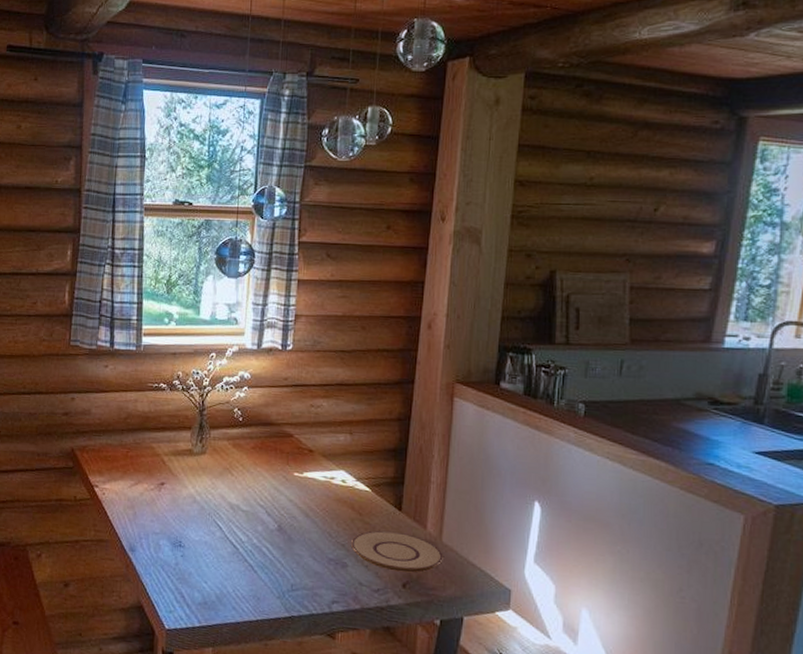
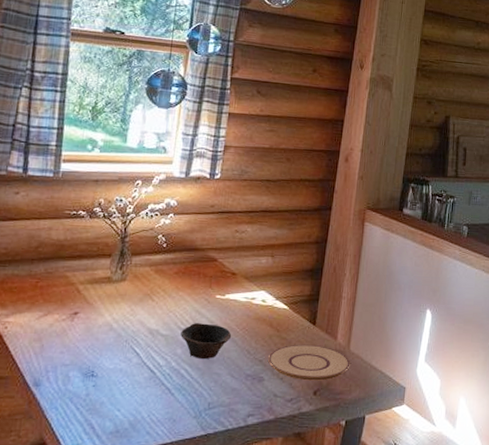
bowl: none [260,500,312,539] -> present [180,323,232,359]

